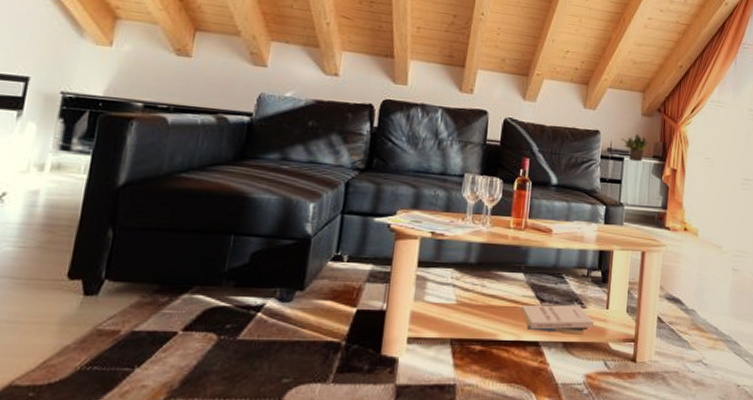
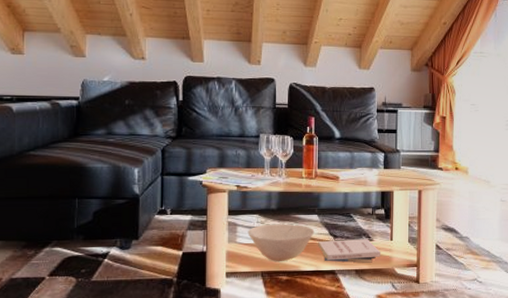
bowl: none [438,280,519,327] -> present [247,224,315,261]
potted plant: present [620,133,649,162] -> none [393,87,419,113]

